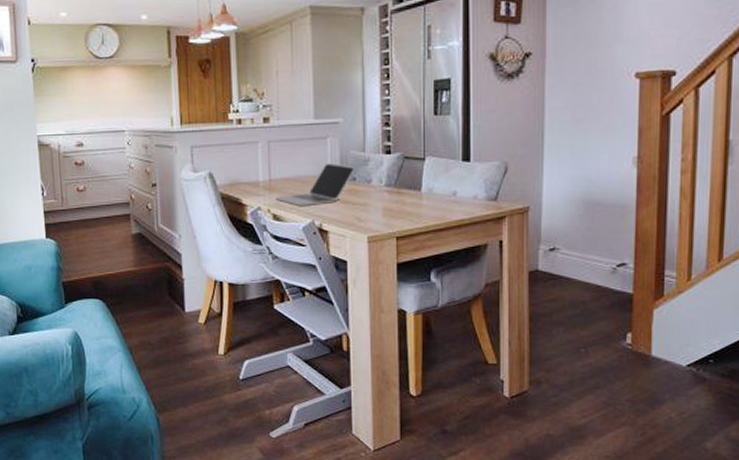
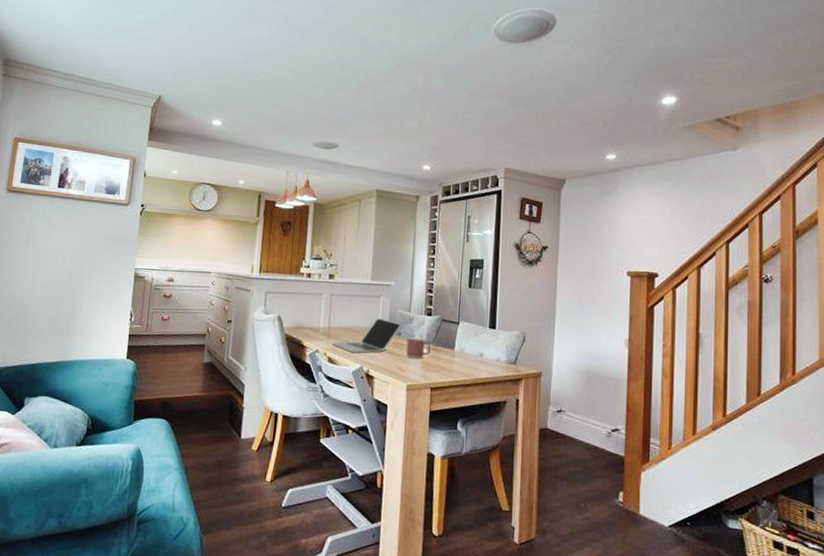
mug: none [363,181,393,206] -> present [406,337,431,359]

